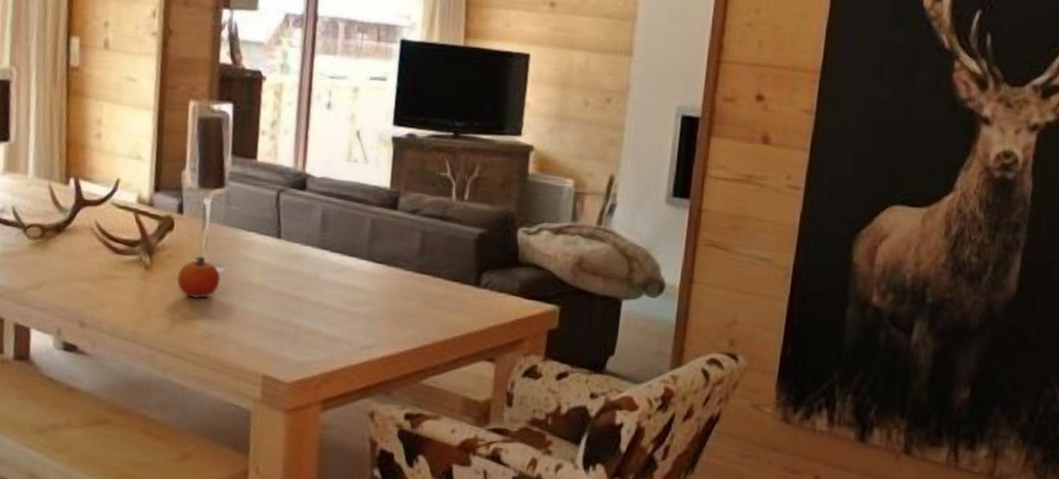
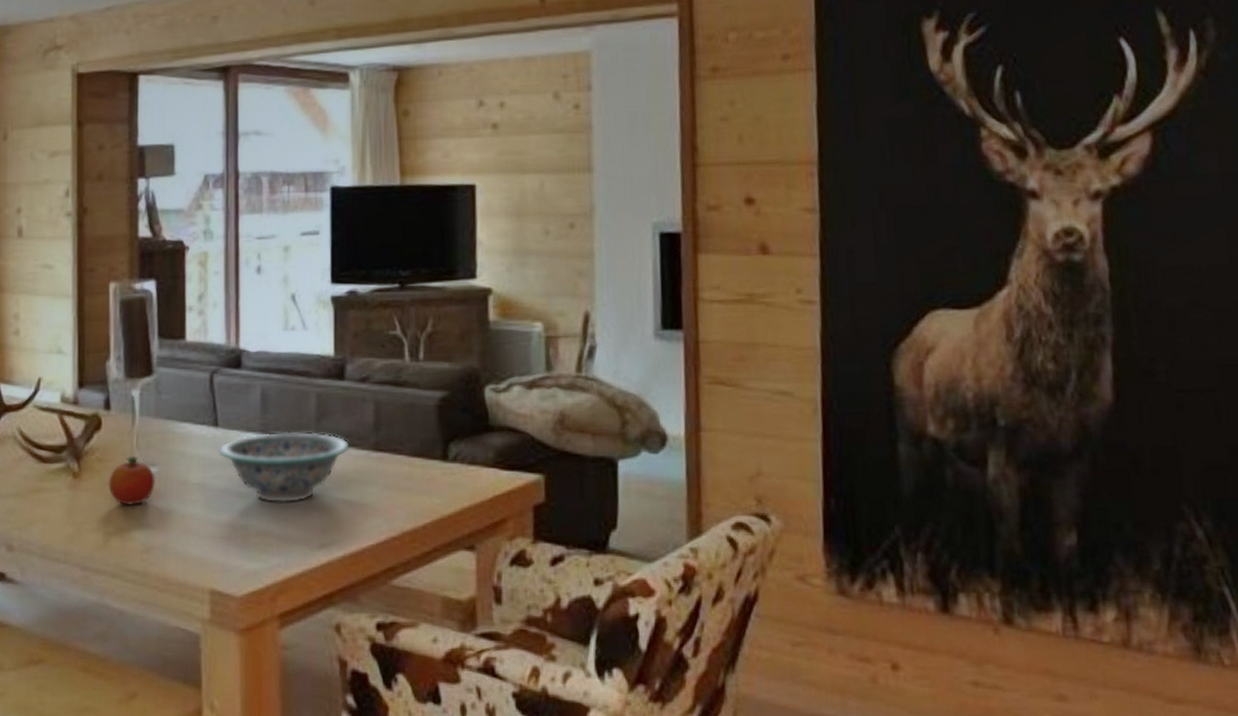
decorative bowl: none [280,248,397,309] -> present [219,432,350,504]

